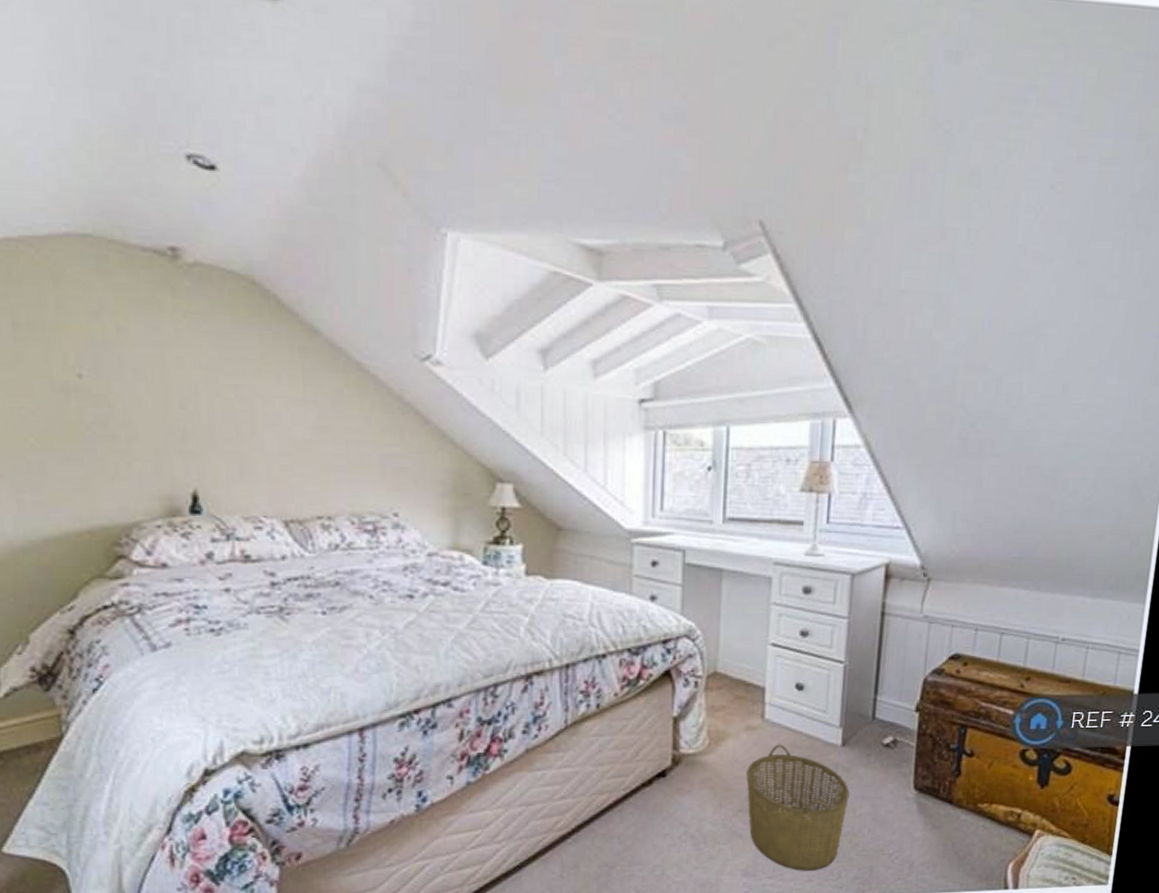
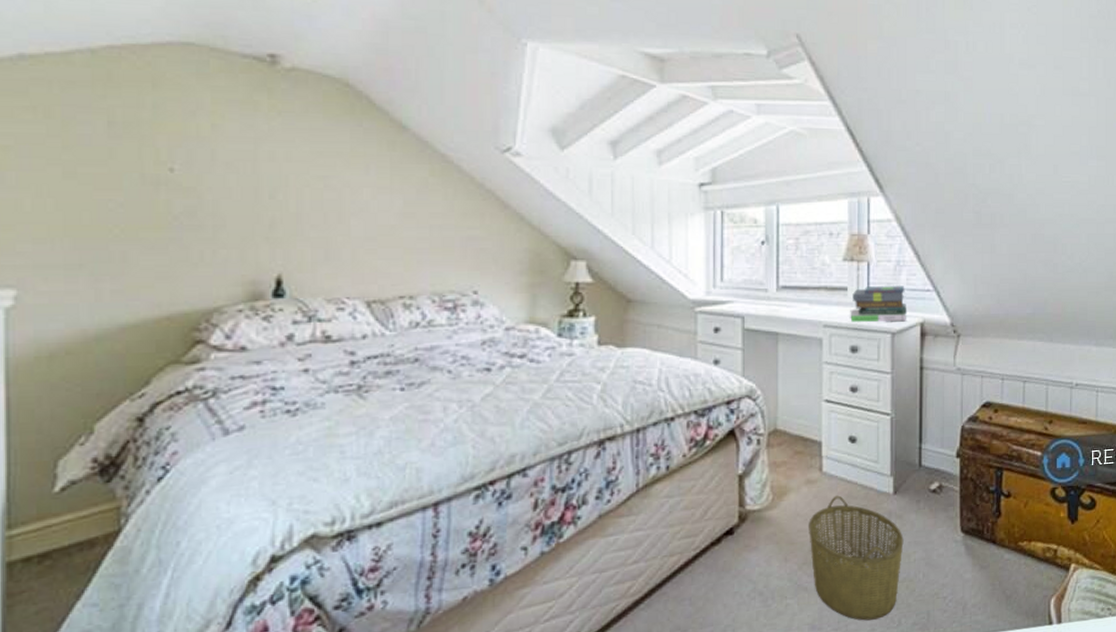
books: none [805,521,872,562] -> present [850,286,907,322]

